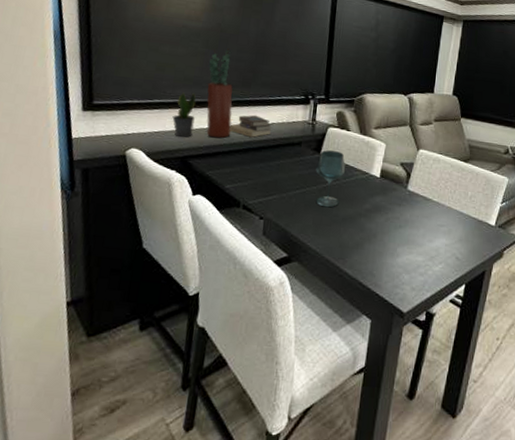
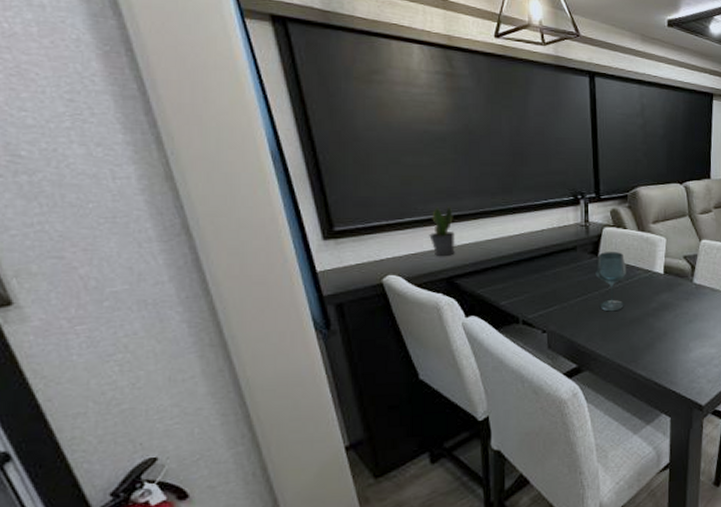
vase: present [206,48,233,139] -> none [462,152,498,253]
books: present [229,115,272,137] -> none [495,223,543,247]

